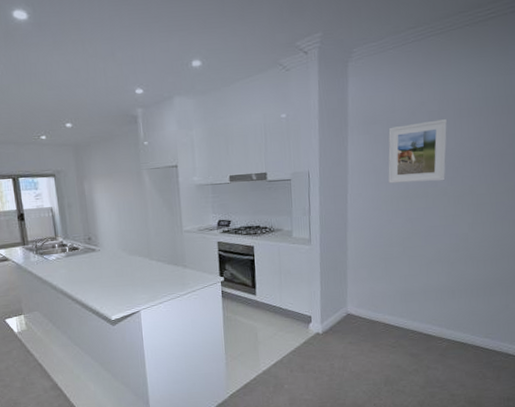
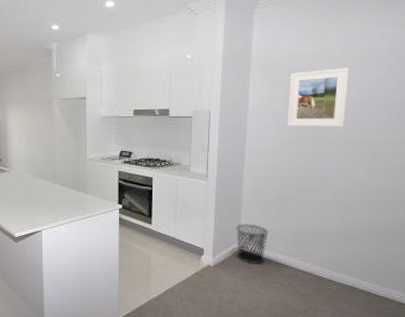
waste bin: none [343,286,376,328] -> present [236,224,268,264]

